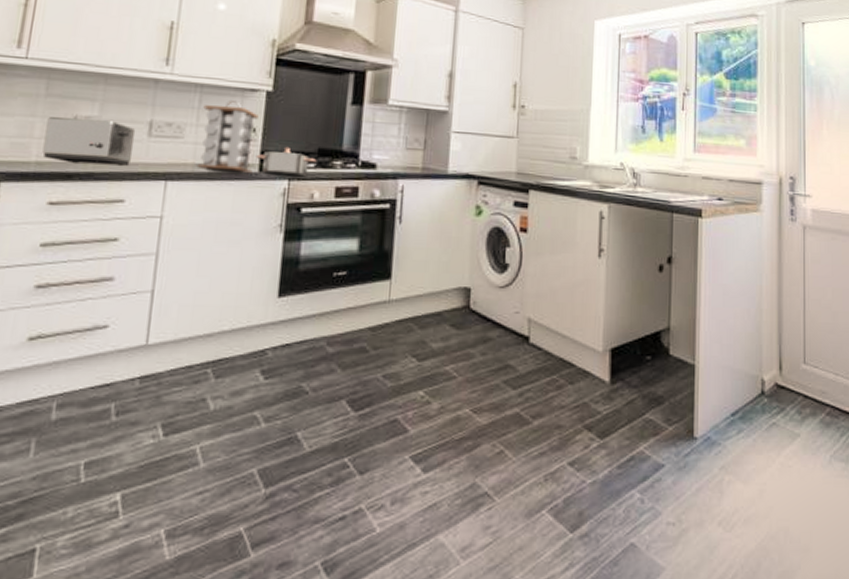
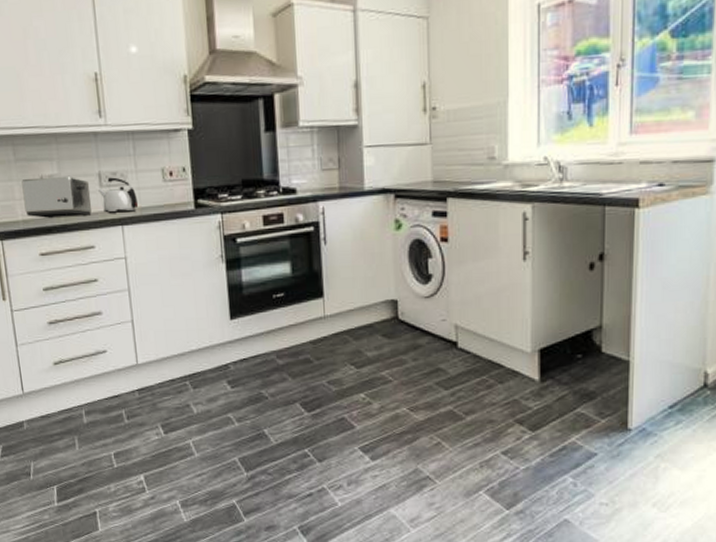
kettle: none [145,127,192,169] -> present [99,177,139,215]
spice rack: present [196,99,259,175] -> none [138,142,190,215]
cooking pot: present [256,146,317,179] -> none [190,182,243,212]

